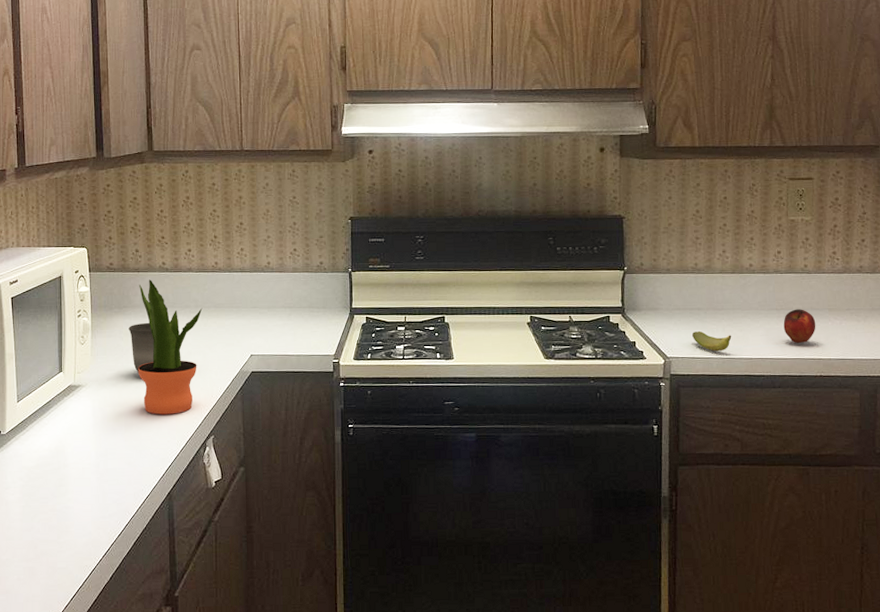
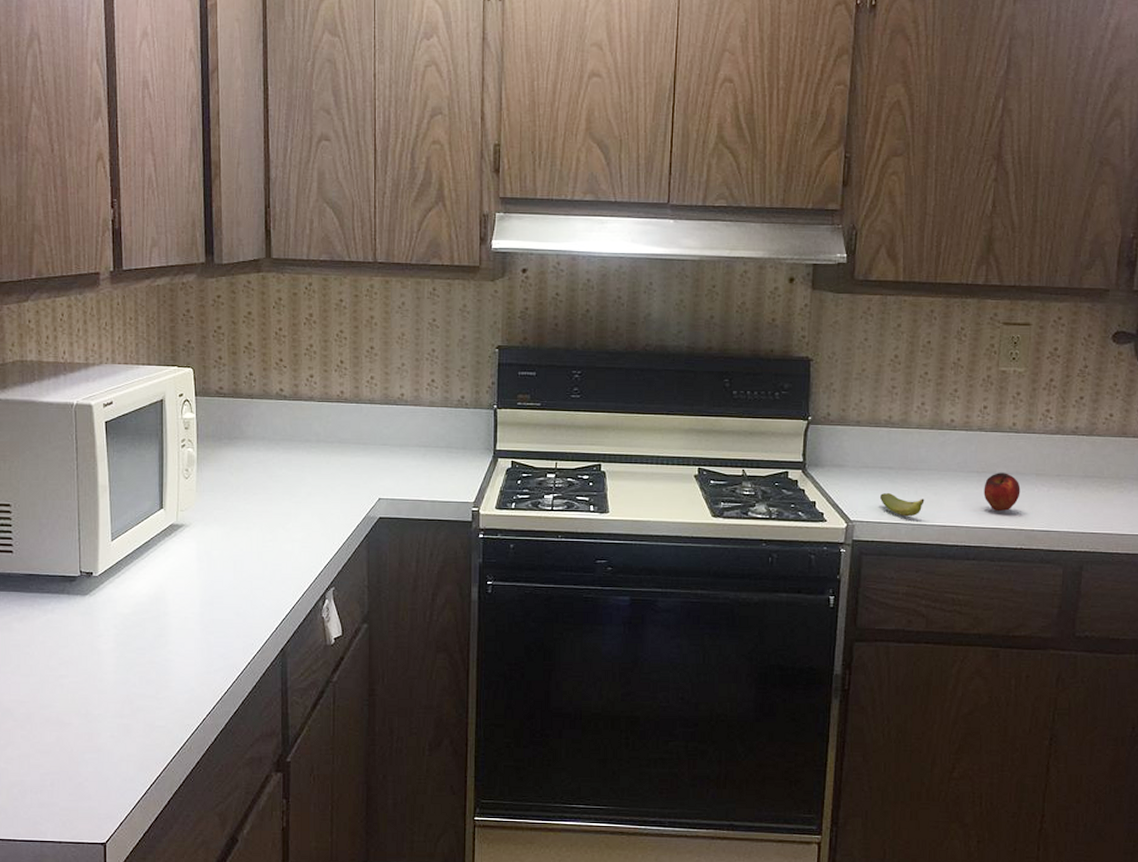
mug: present [128,322,154,373] -> none [240,456,269,514]
potted plant: present [137,279,203,415] -> none [249,408,325,561]

